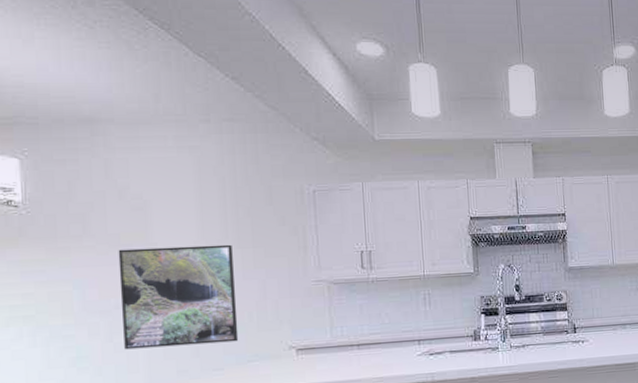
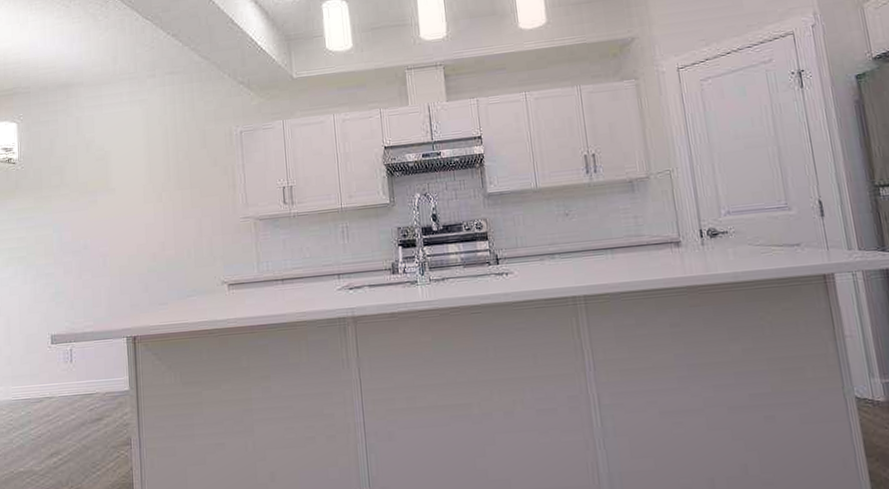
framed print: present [118,244,239,350] -> none [86,186,180,286]

